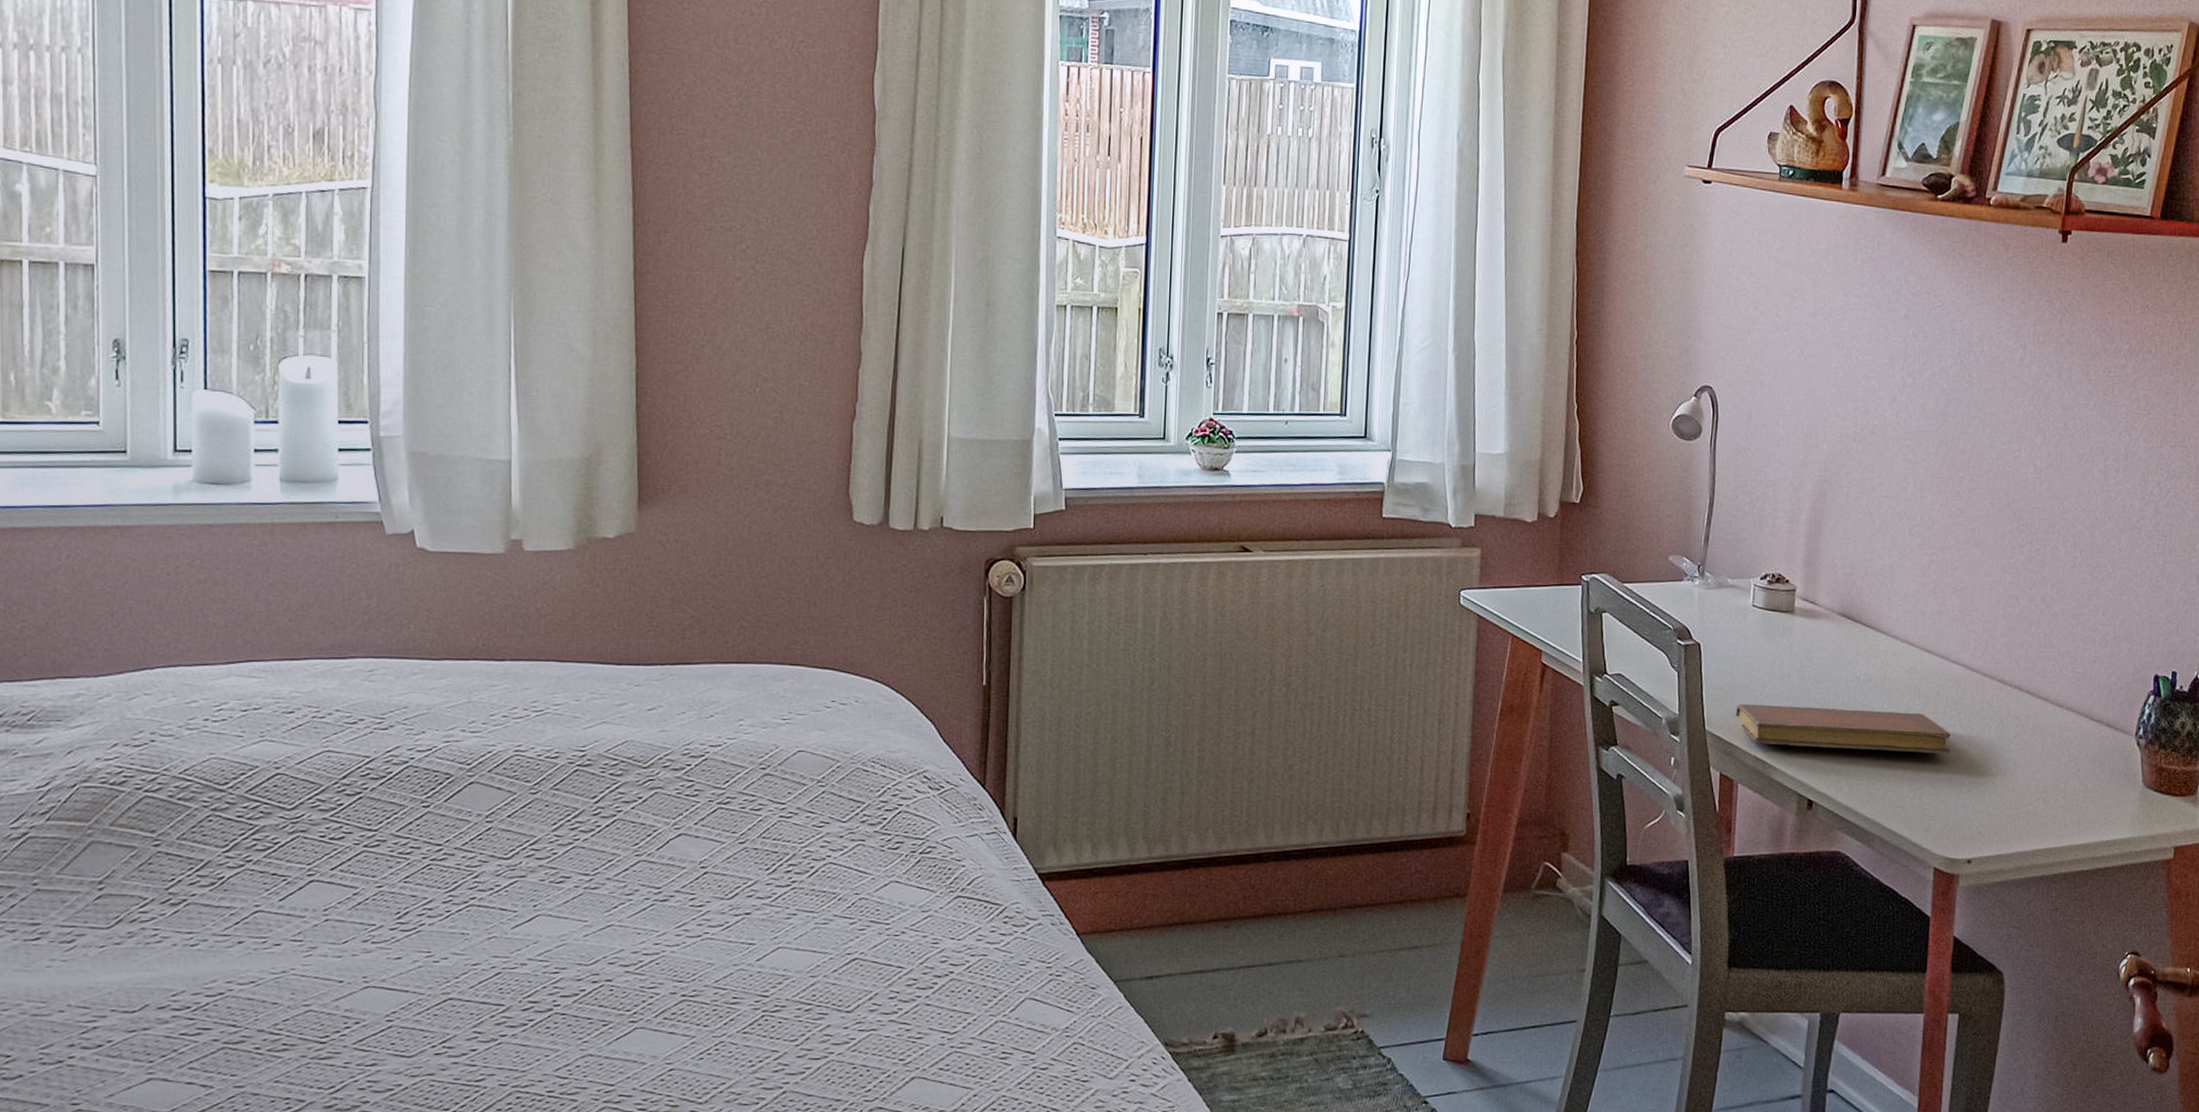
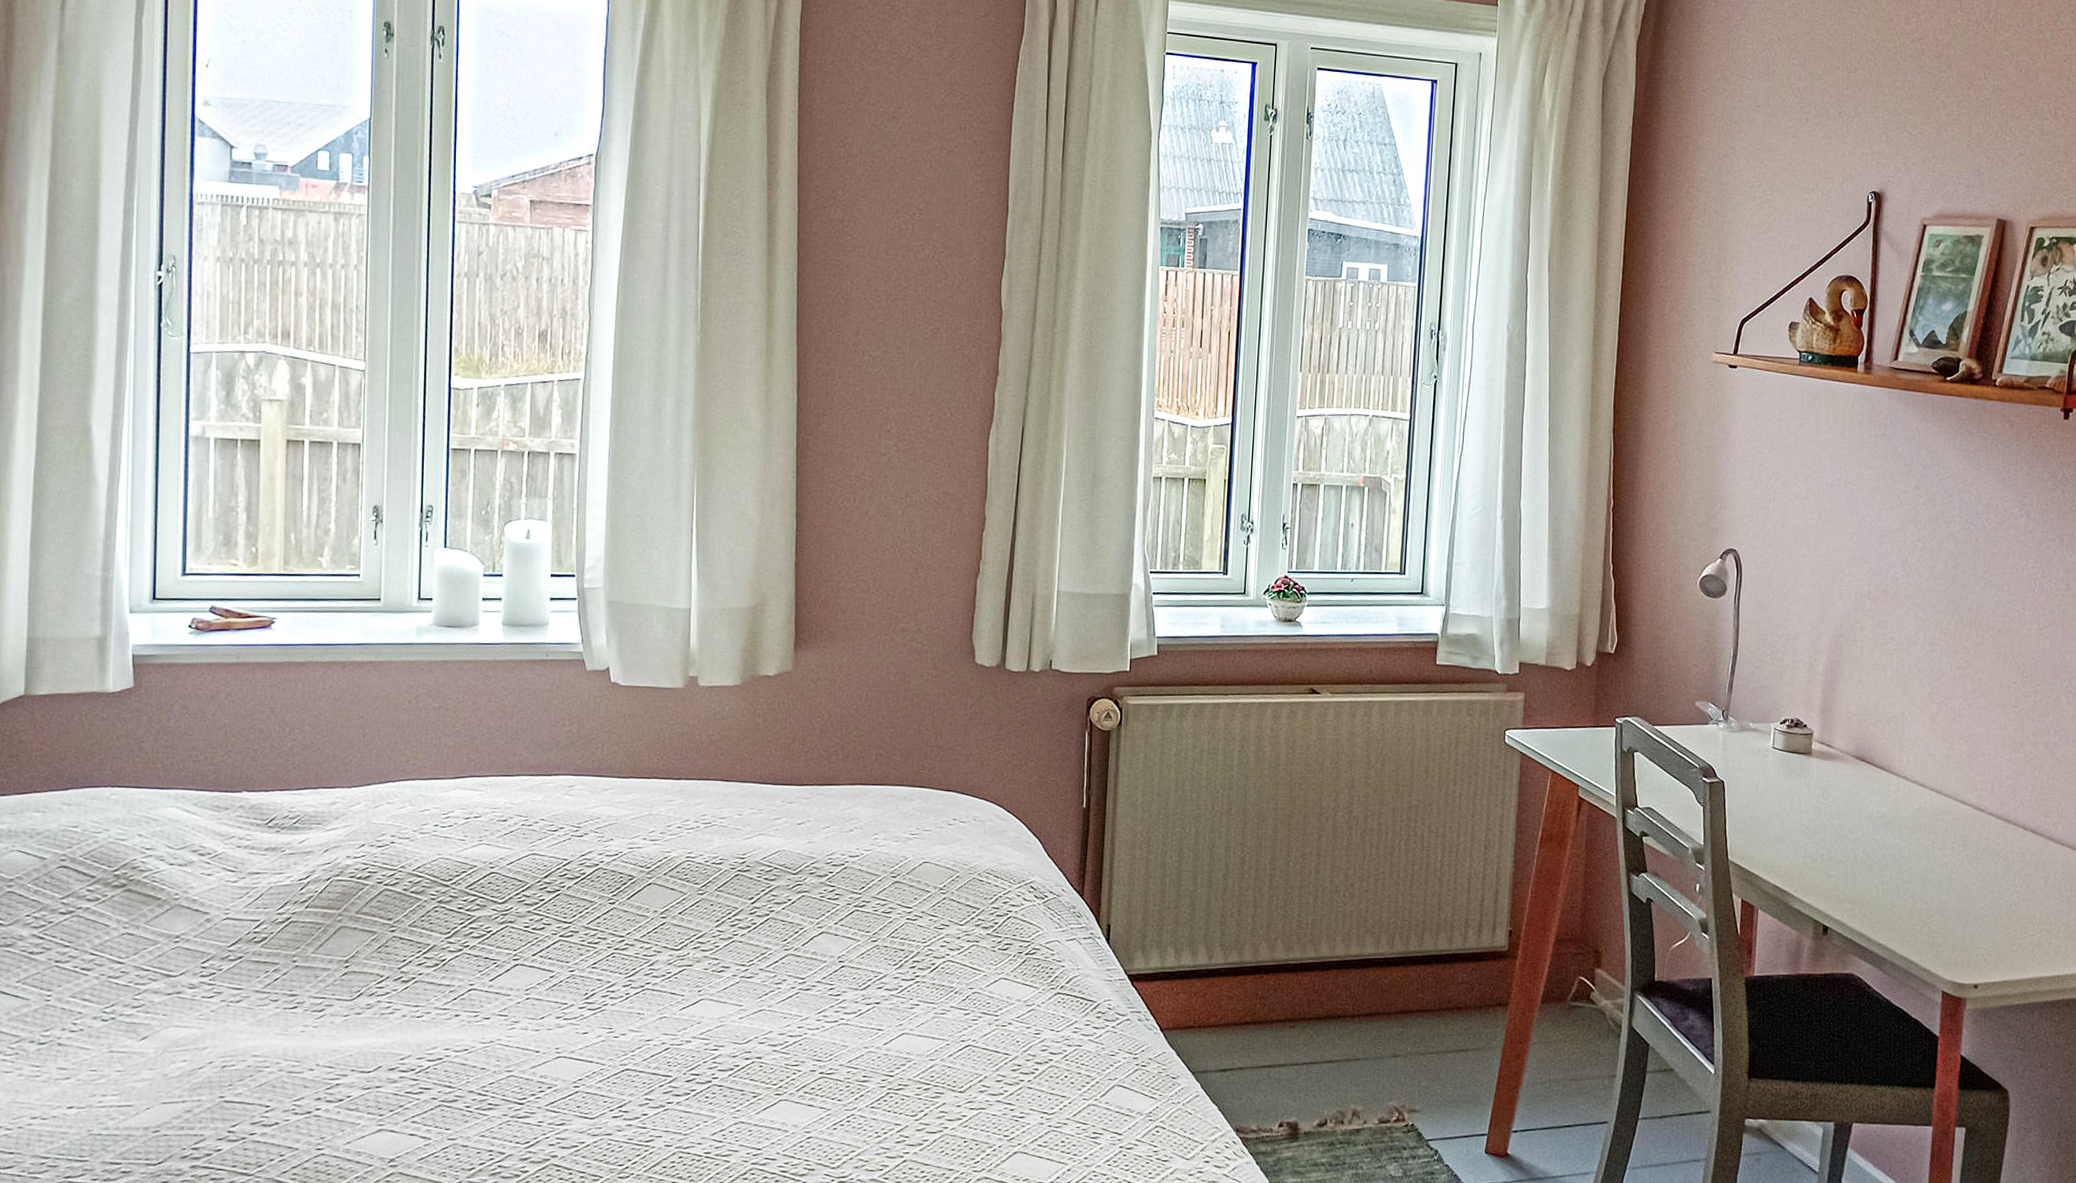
notebook: present [1735,704,1951,754] -> none [1756,837,1958,887]

